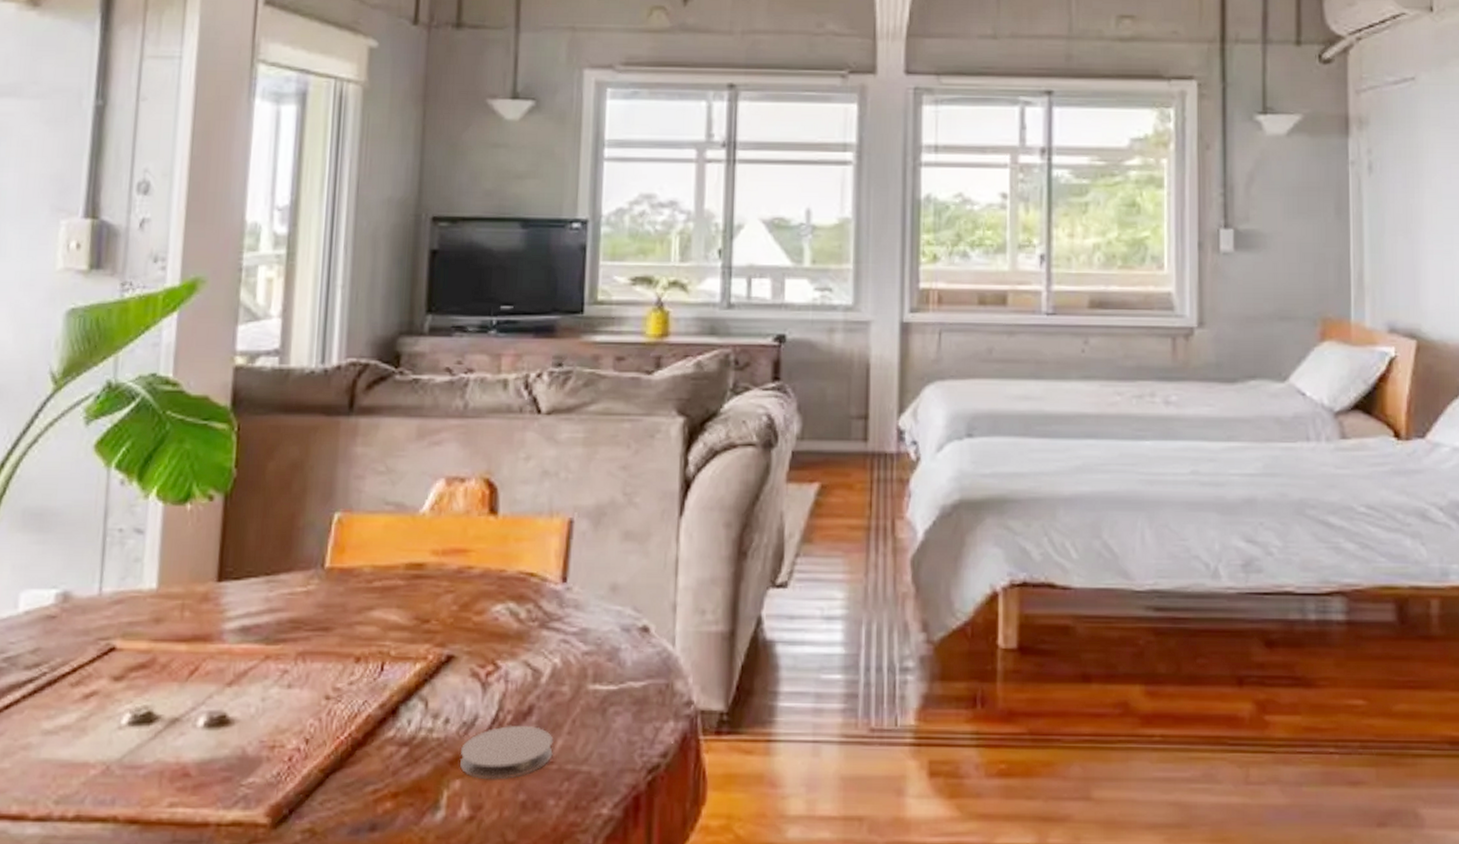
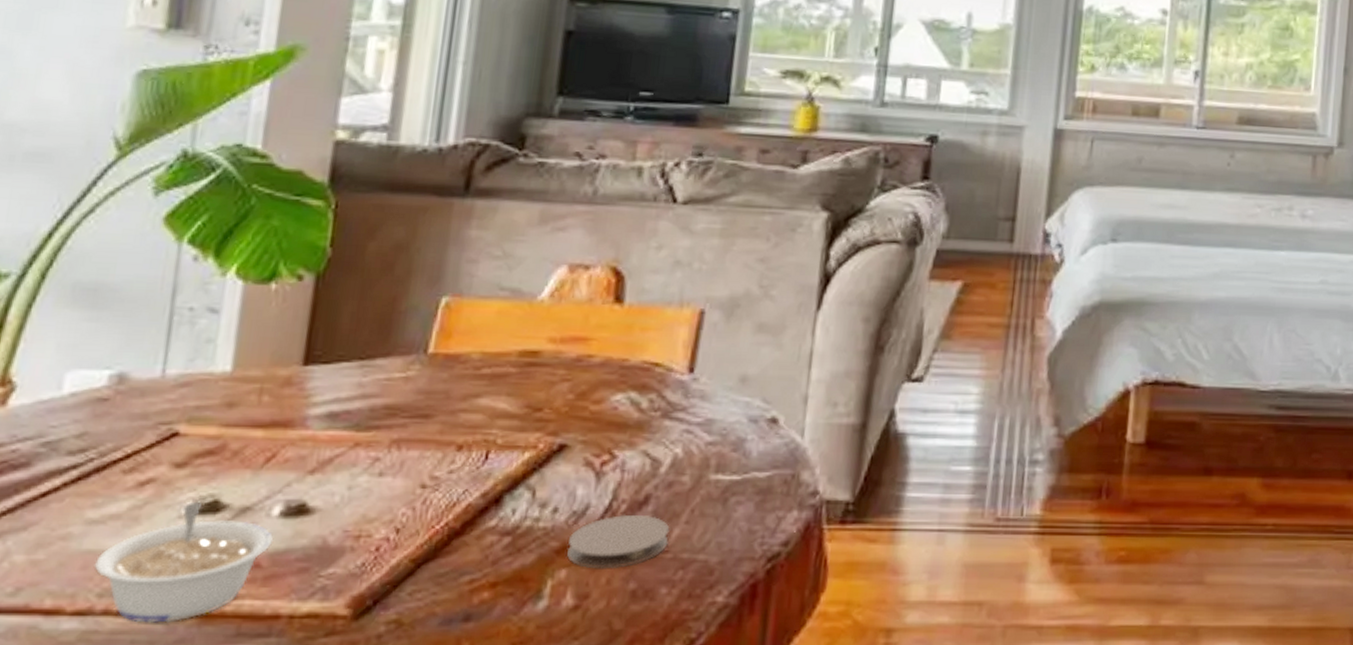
legume: none [50,713,200,829] -> present [93,501,274,623]

